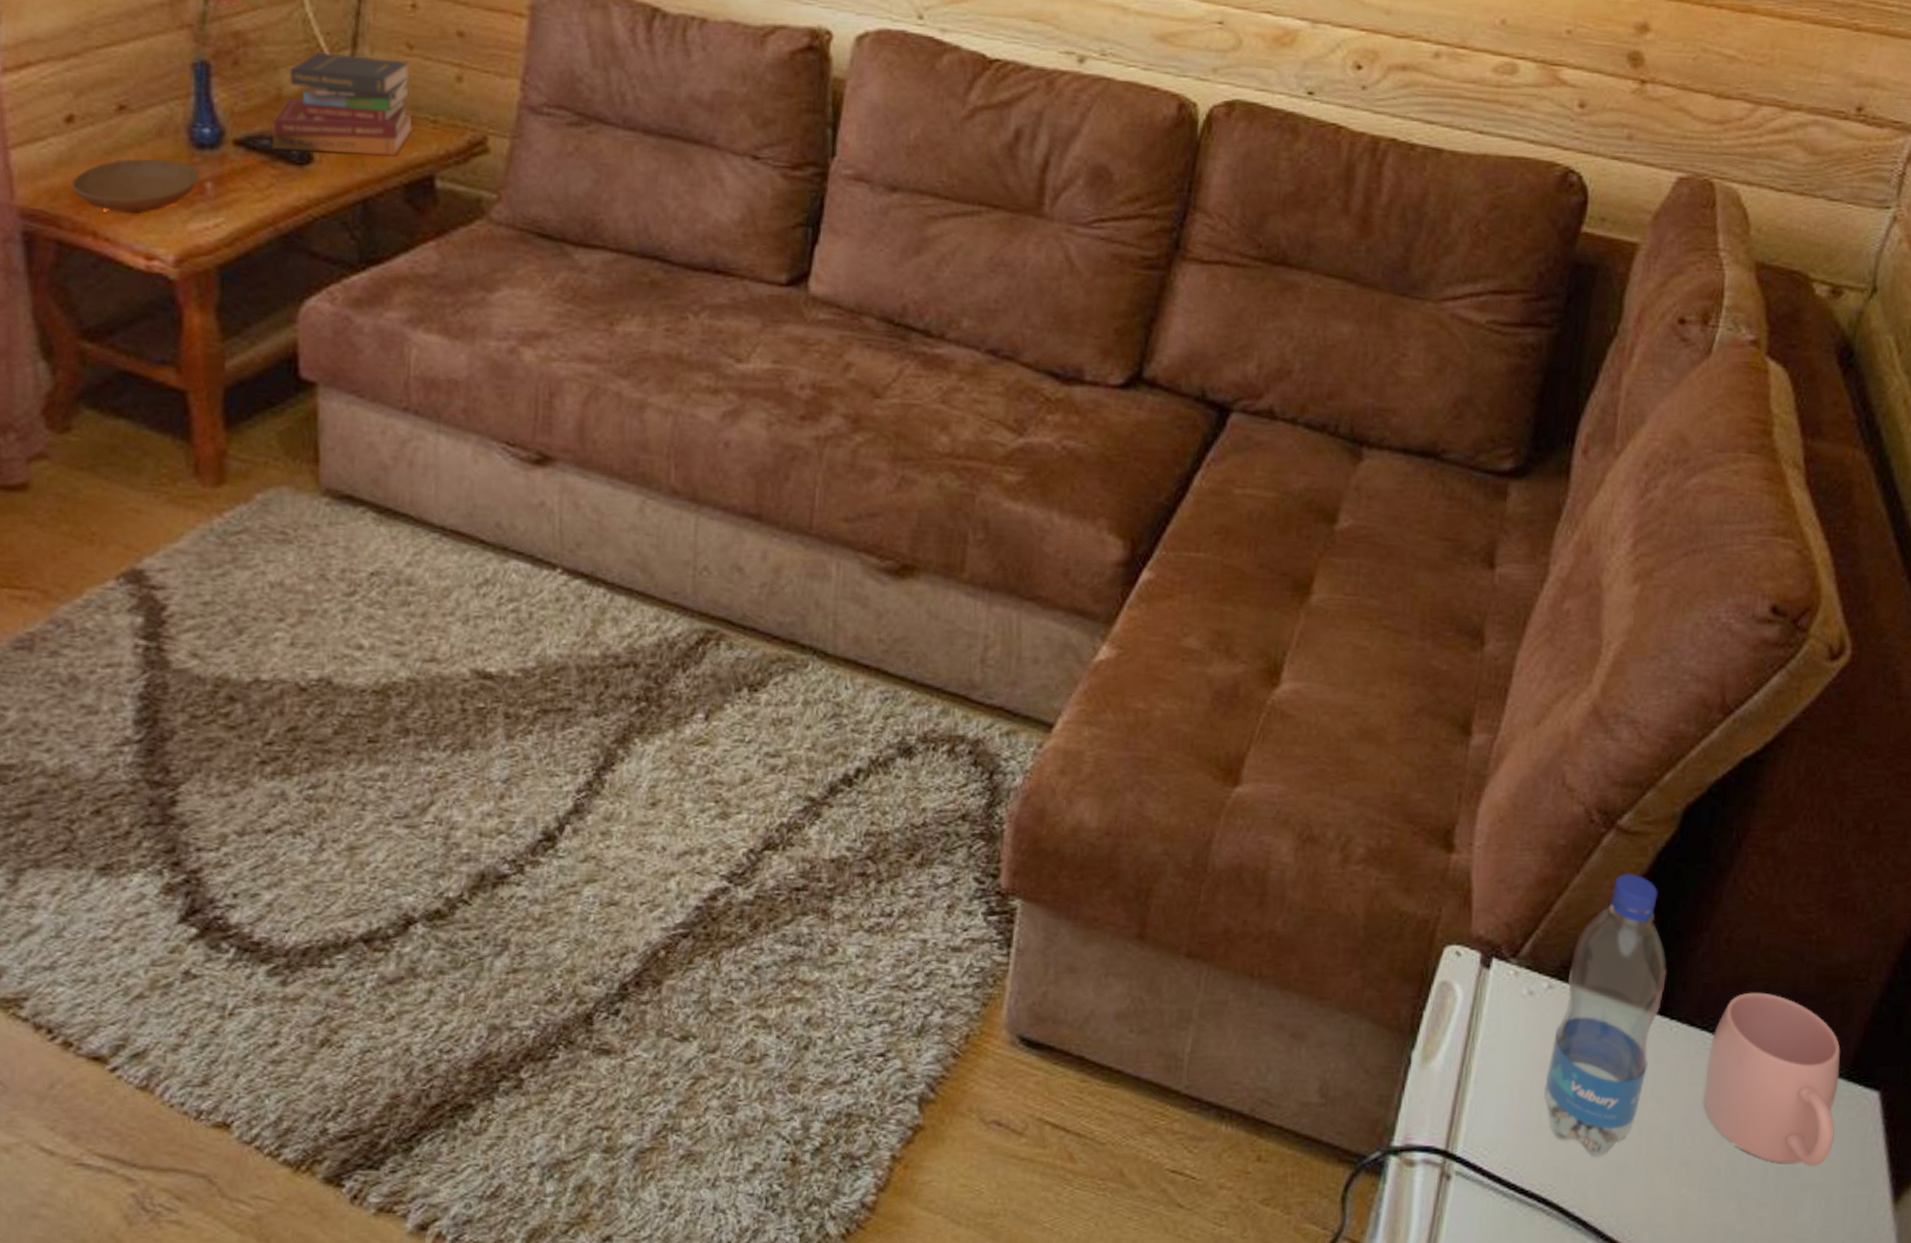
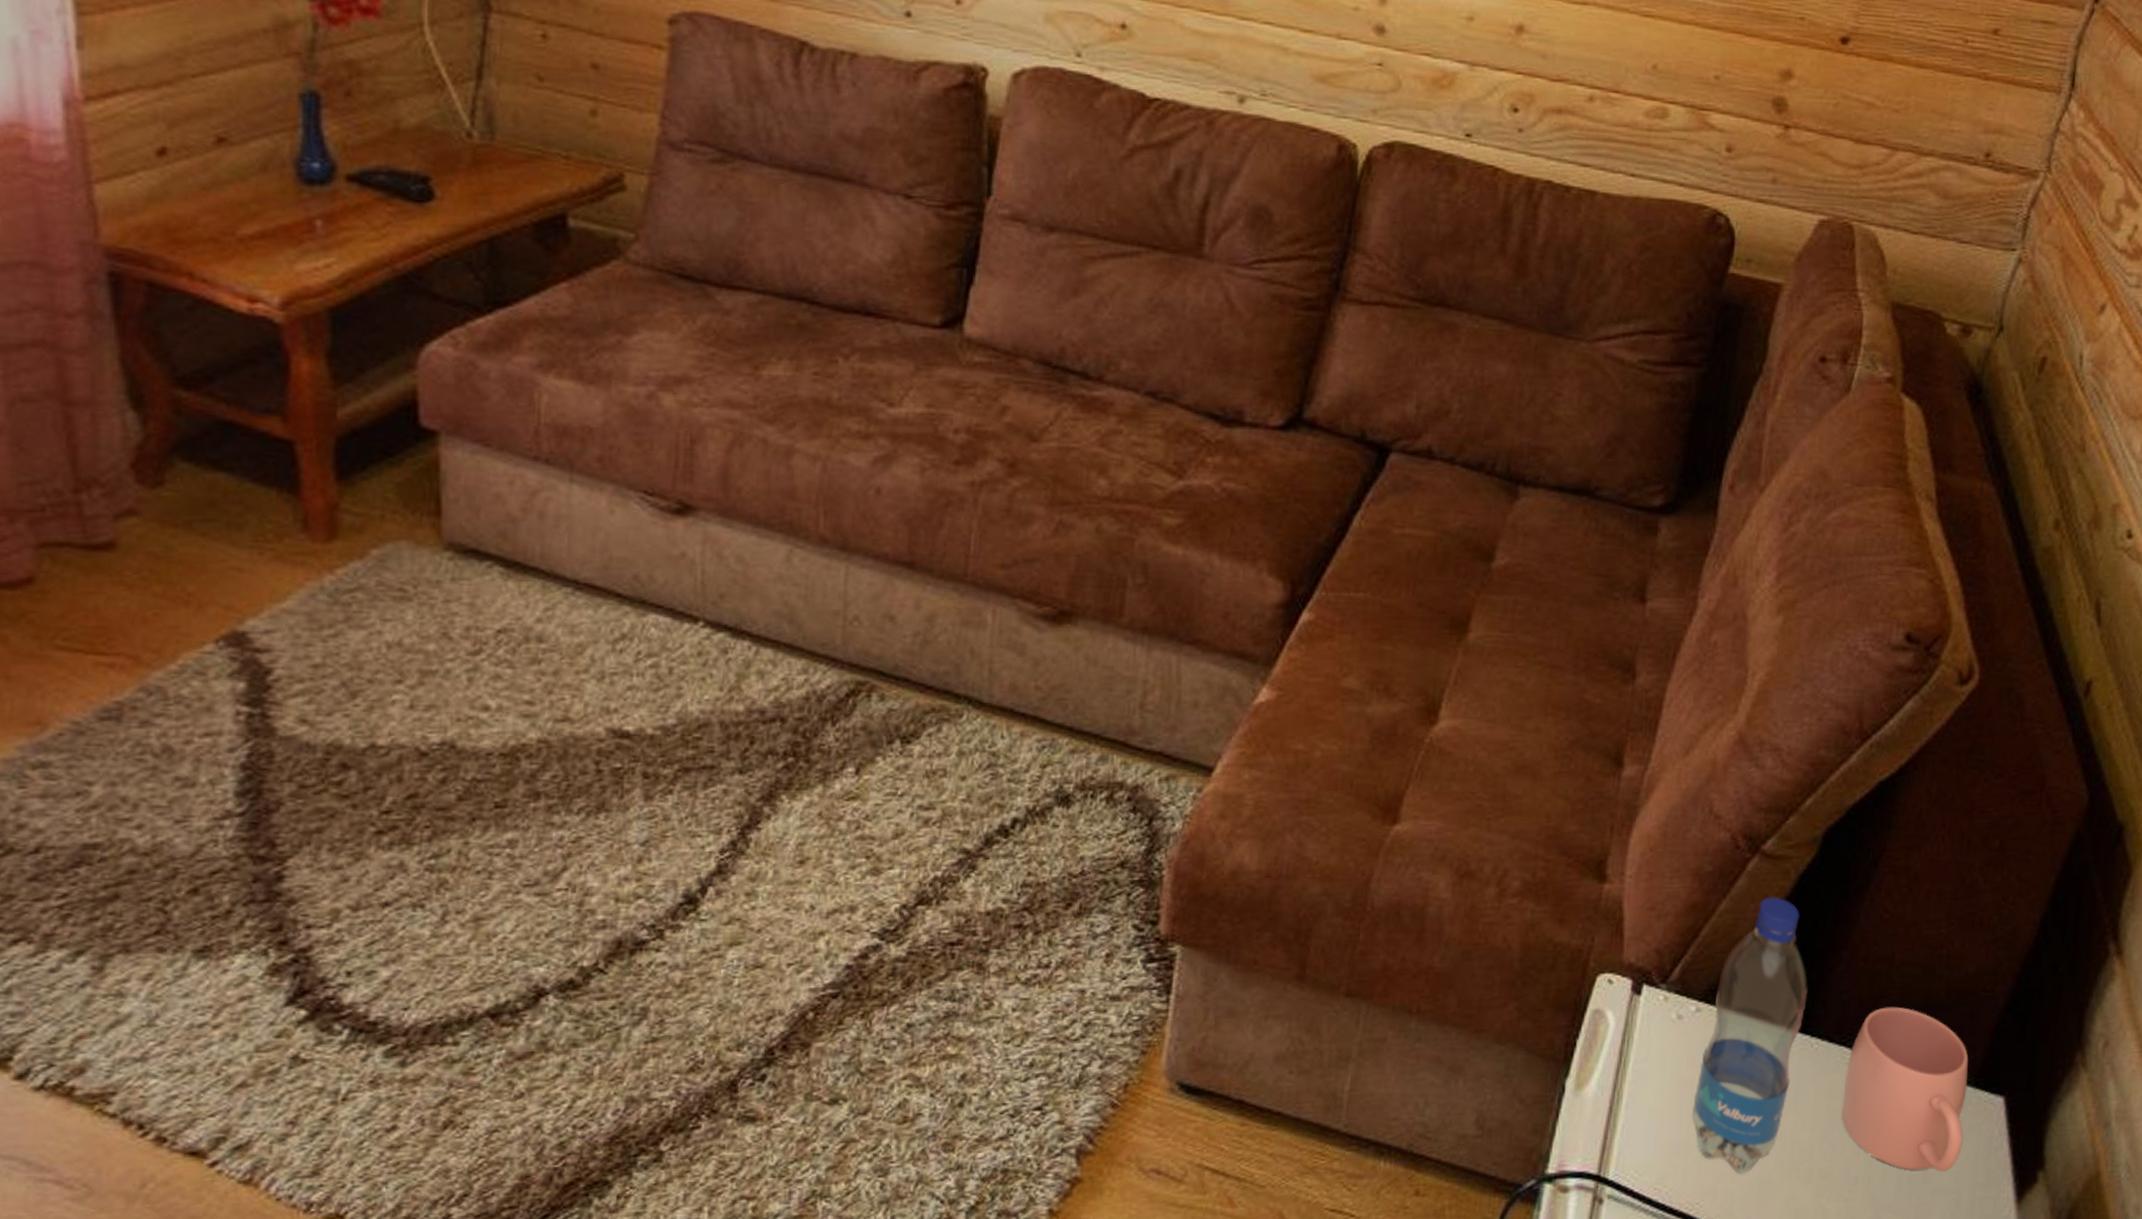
bowl: present [72,158,200,214] -> none [164,194,309,253]
books: present [271,52,413,156] -> none [388,83,543,194]

